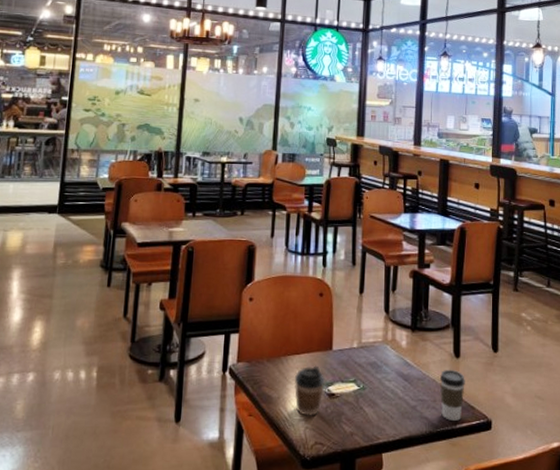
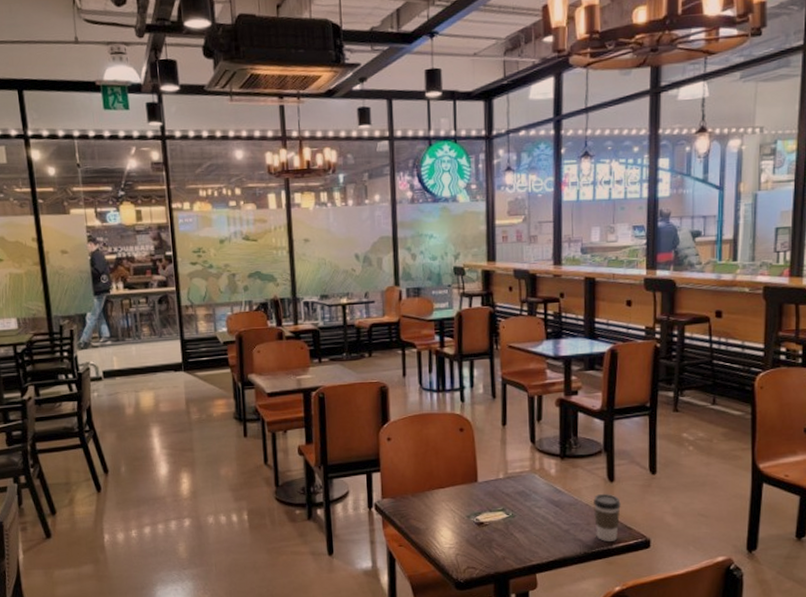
coffee cup: present [294,365,325,416] -> none [440,497,473,544]

